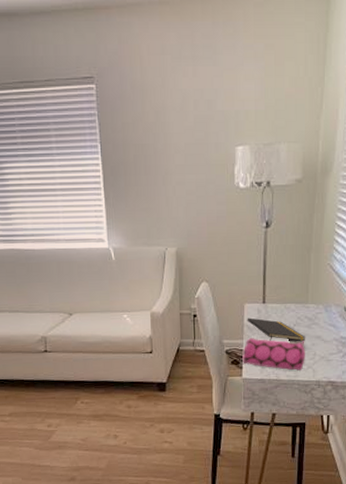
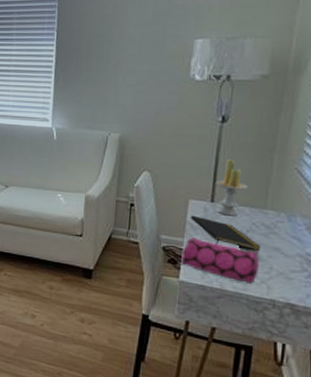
candle: none [265,261,292,314] -> present [216,158,248,217]

